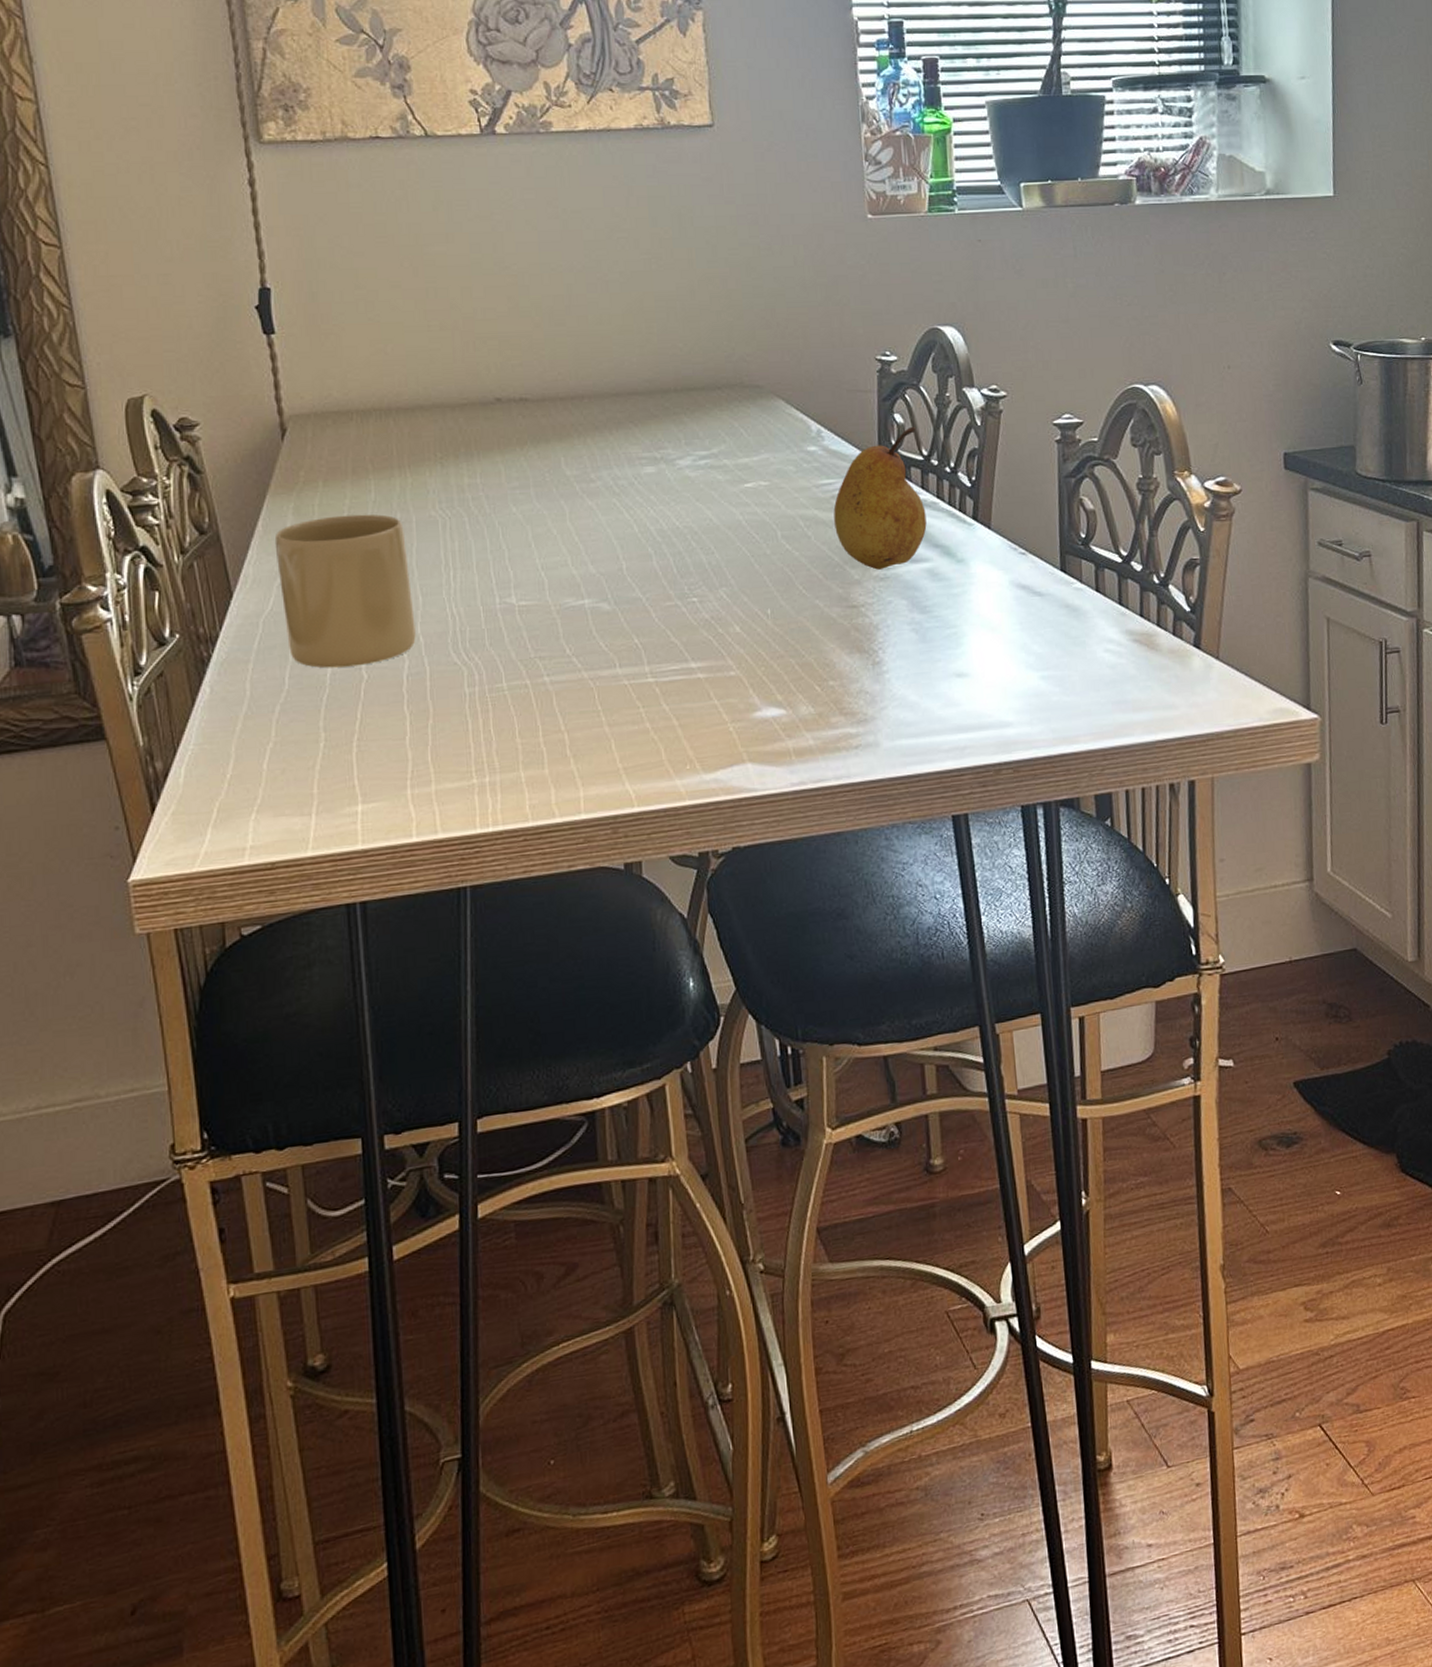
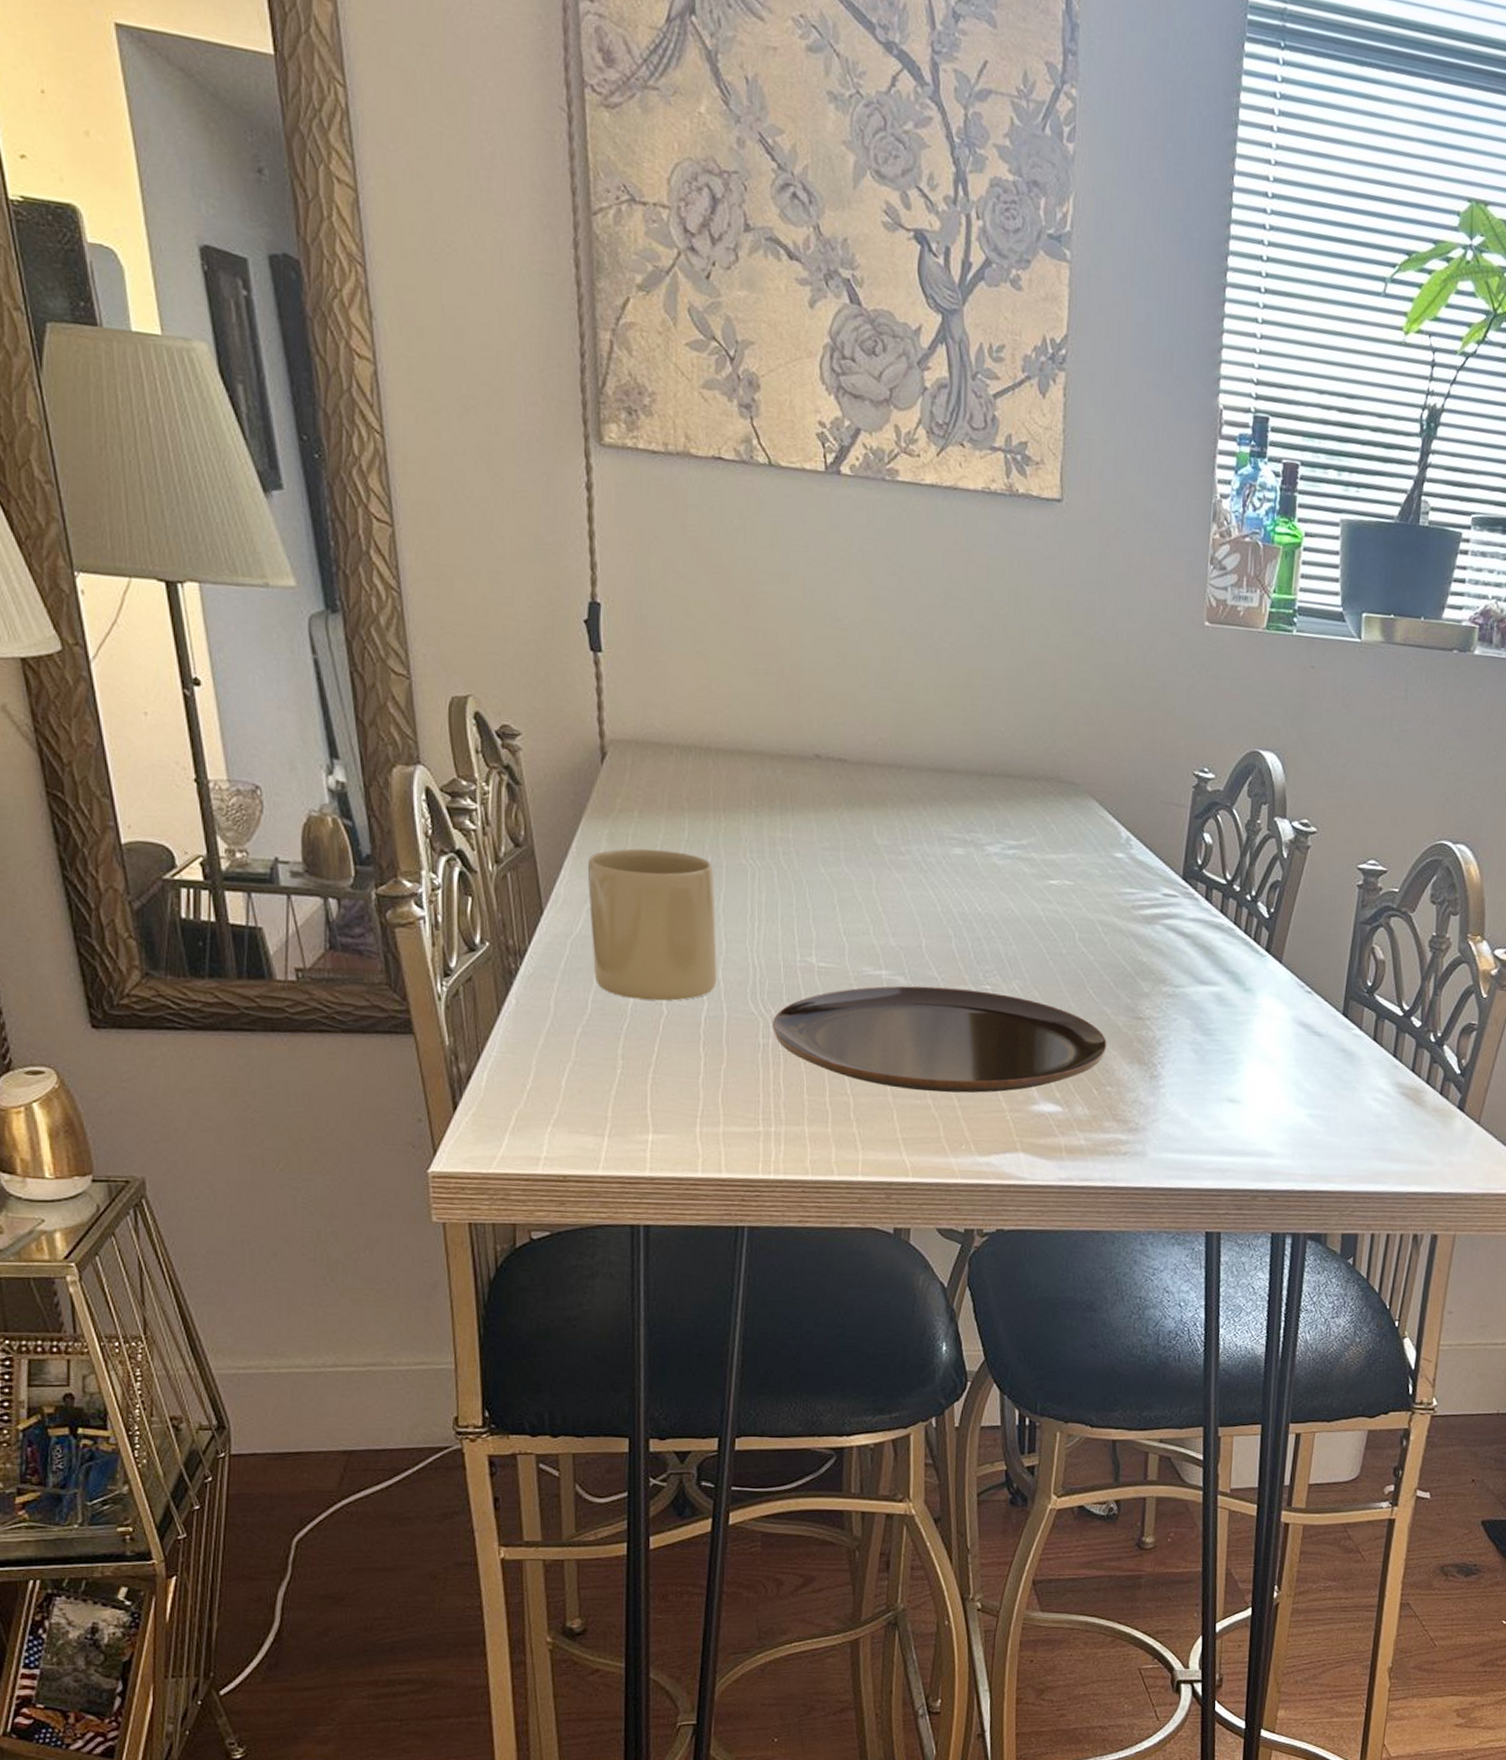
plate: none [477,604,824,717] -> present [772,986,1107,1093]
fruit: present [833,426,927,570] -> none [1131,848,1224,987]

